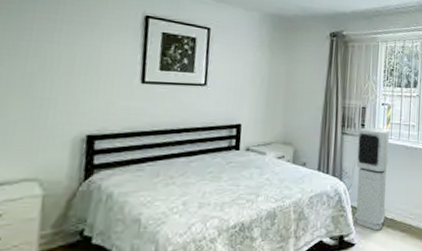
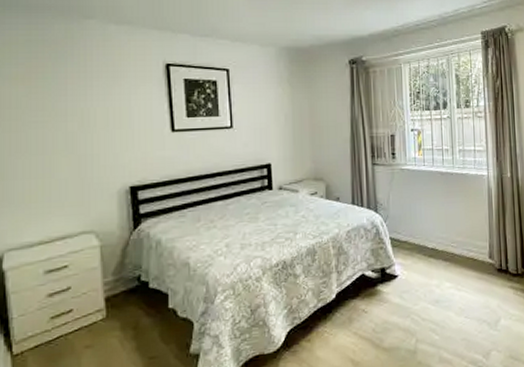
air purifier: present [354,127,390,231] -> none [389,155,427,261]

